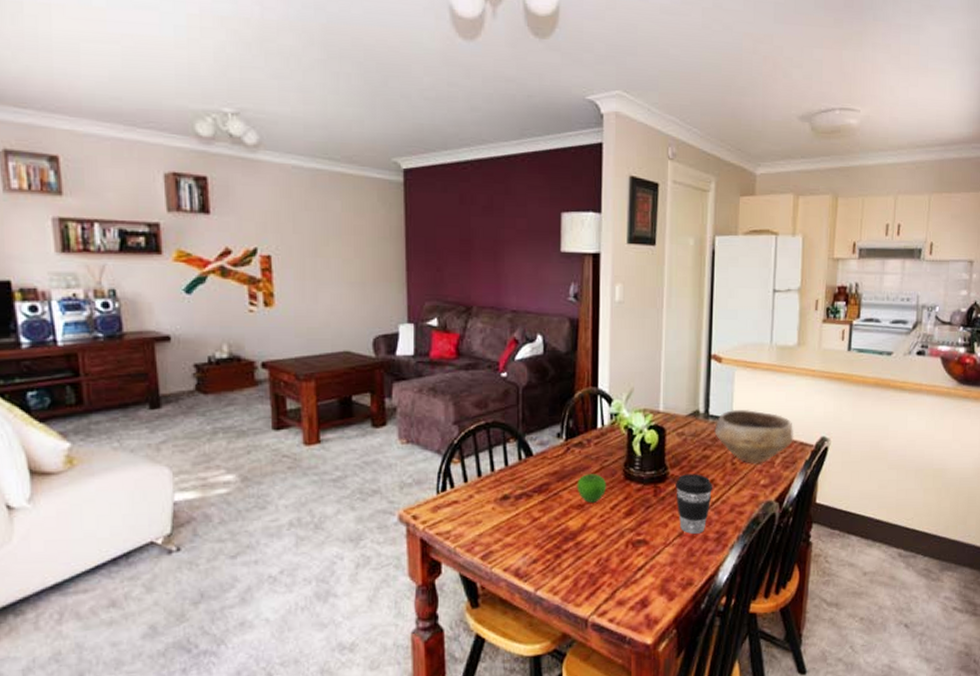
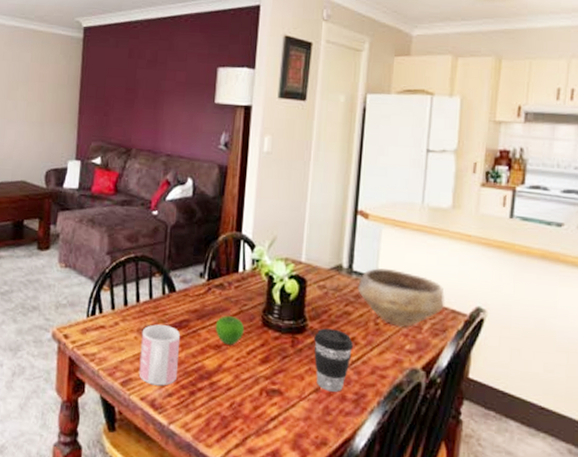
mug: none [499,491,542,554] -> present [138,324,181,386]

